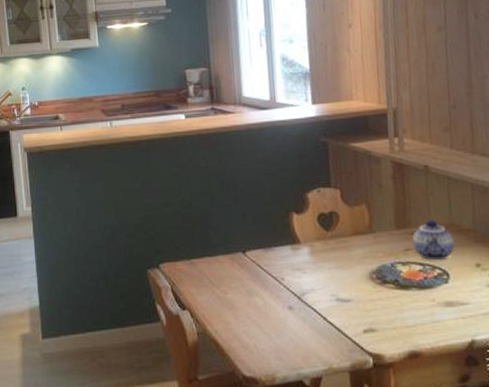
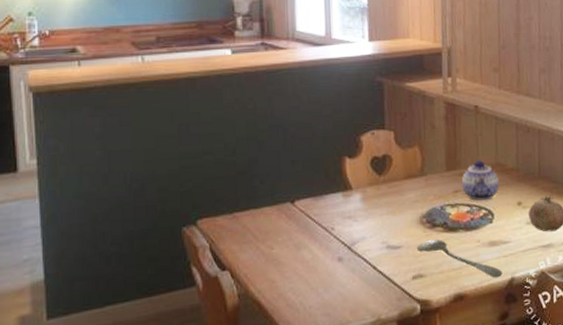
spoon: none [367,295,461,339] -> present [417,239,502,278]

